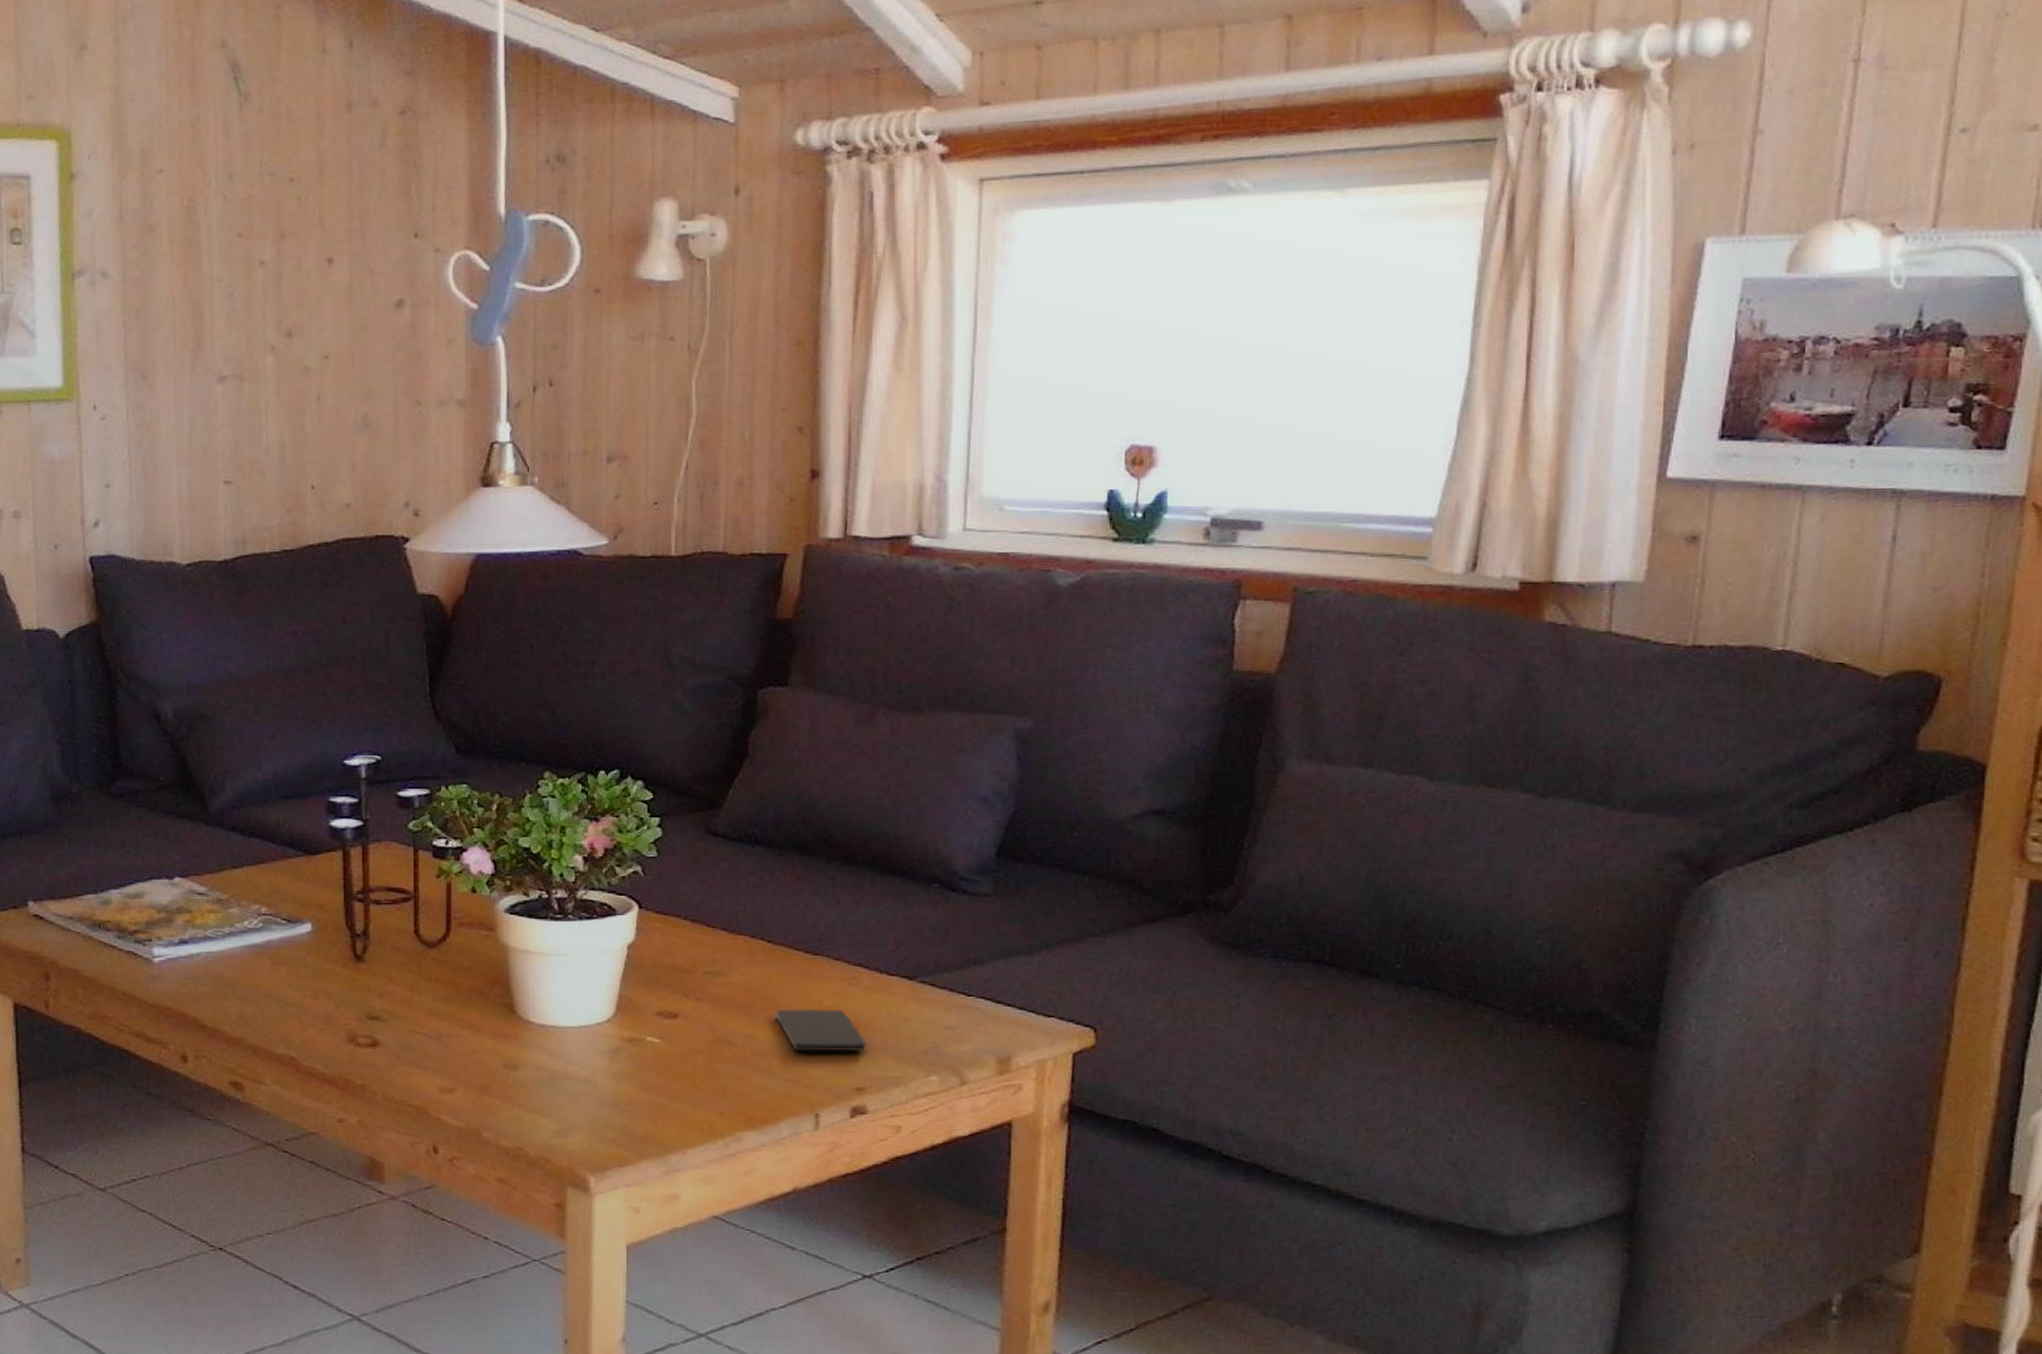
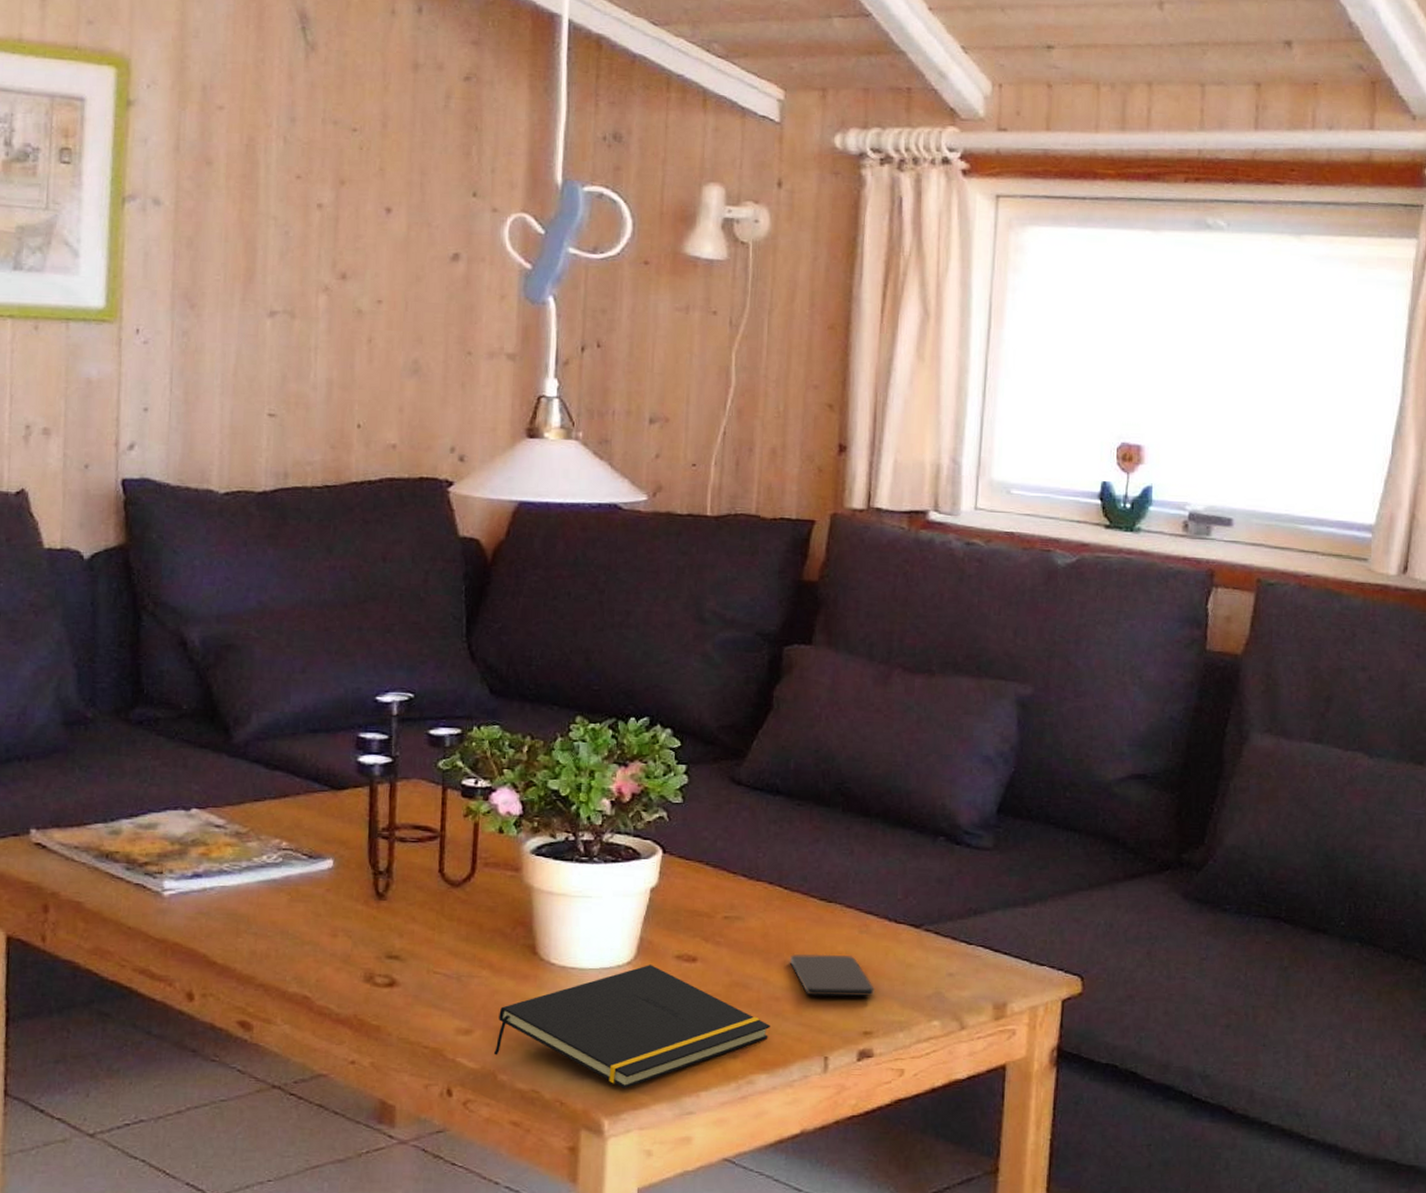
notepad: none [477,1022,758,1146] -> present [493,965,771,1088]

